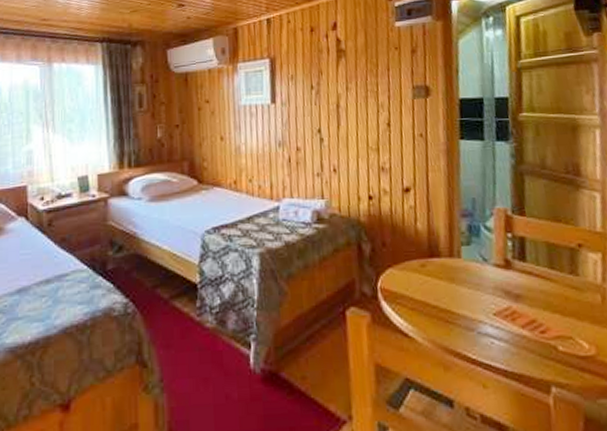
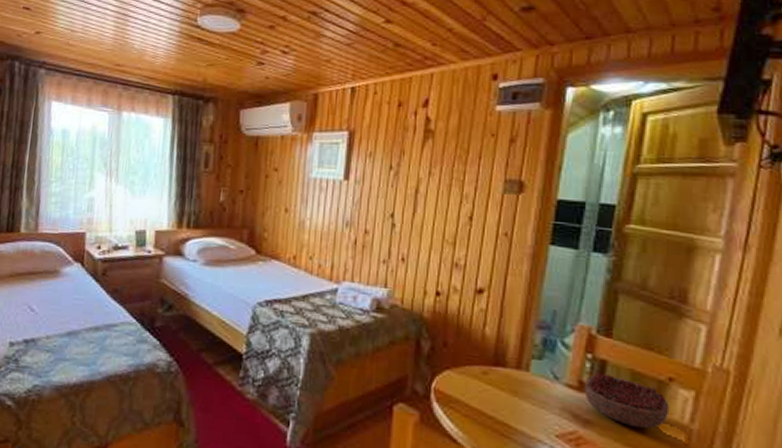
decorative bowl: none [510,250,584,295] -> present [584,374,670,429]

